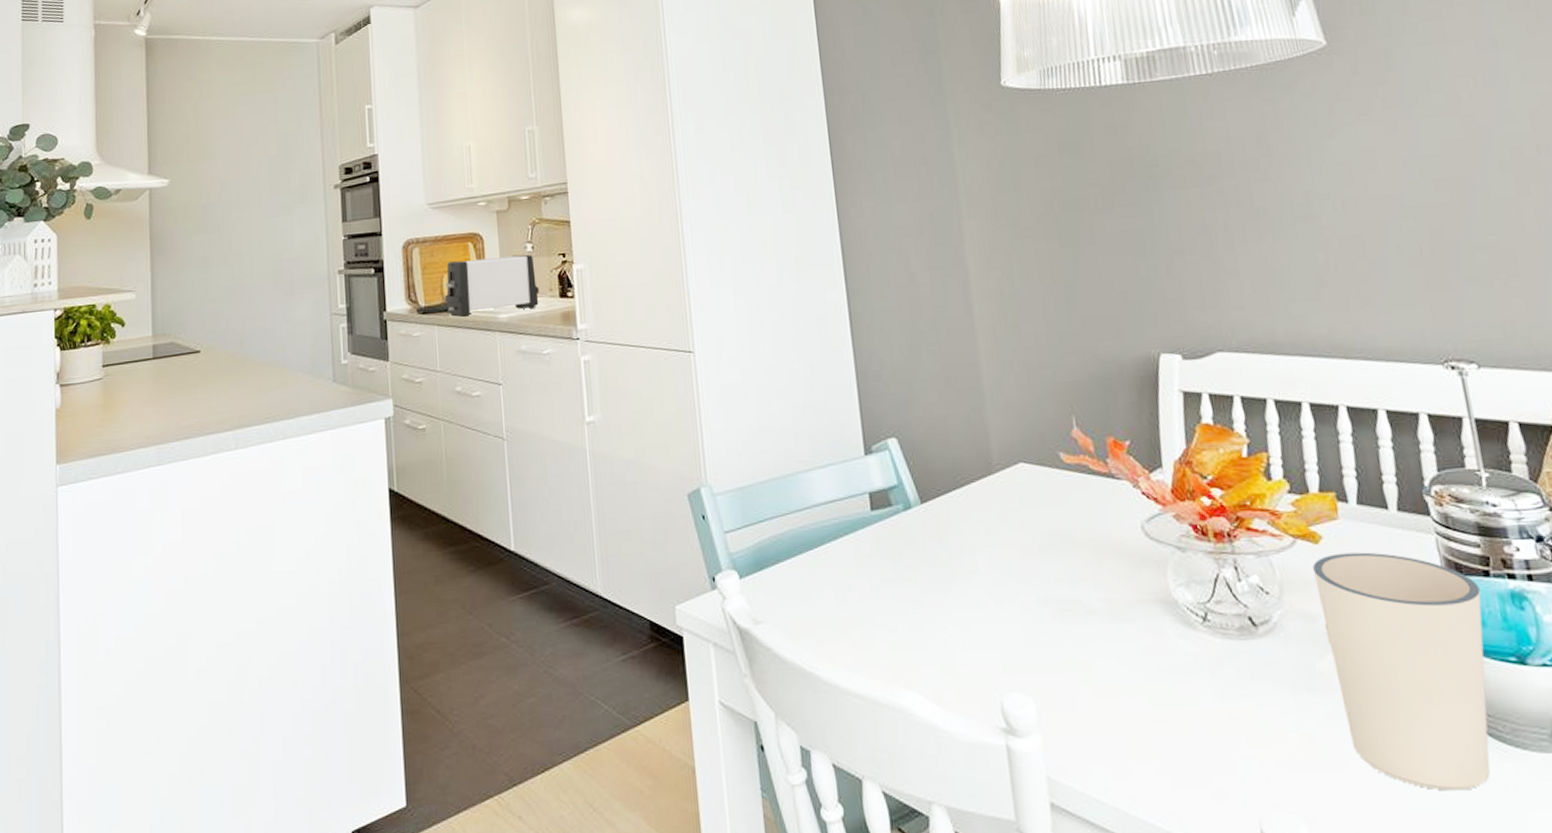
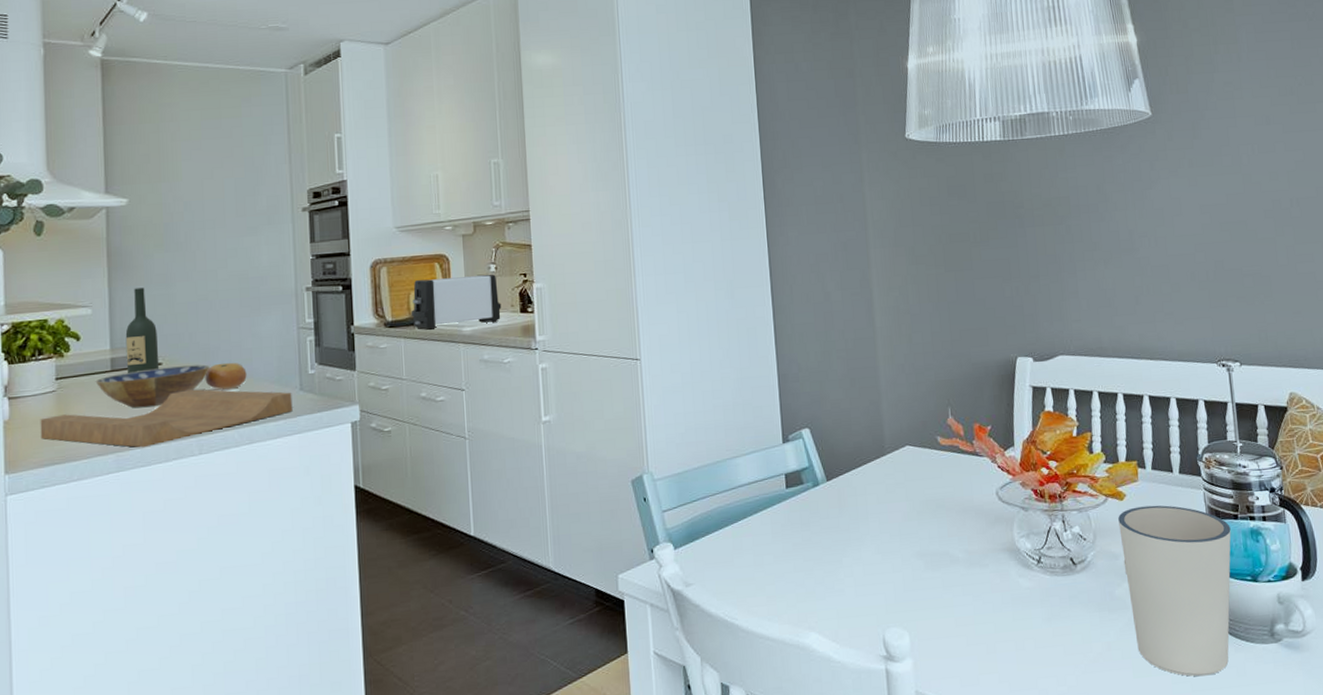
cutting board: none [88,379,326,441] -> present [40,389,293,448]
bowl: none [138,352,245,398] -> present [95,364,210,408]
wine bottle: none [166,271,198,362] -> present [125,287,160,374]
fruit: none [241,350,281,380] -> present [205,362,247,390]

